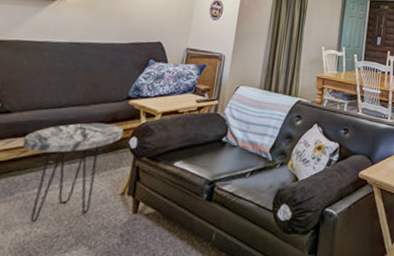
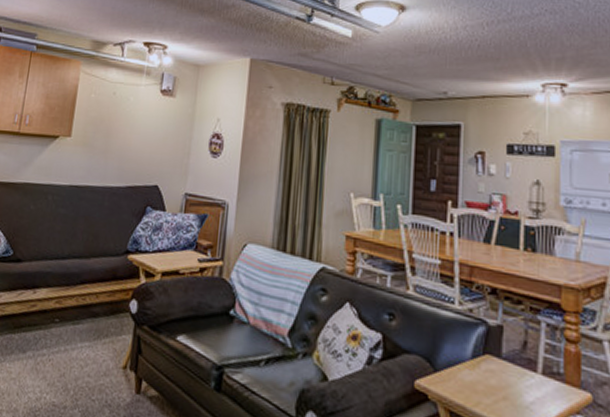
side table: present [22,122,124,223] -> none [32,278,124,388]

